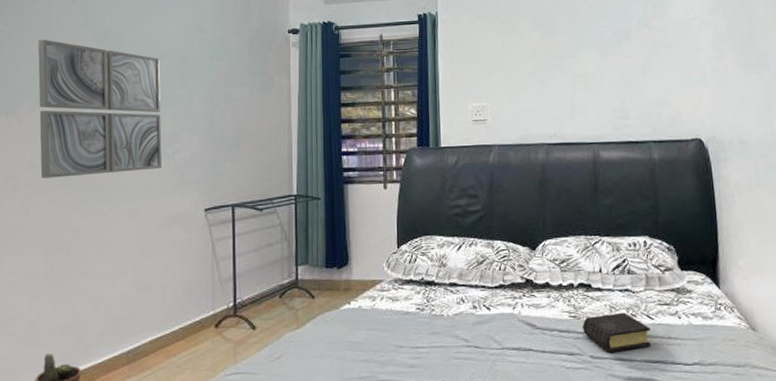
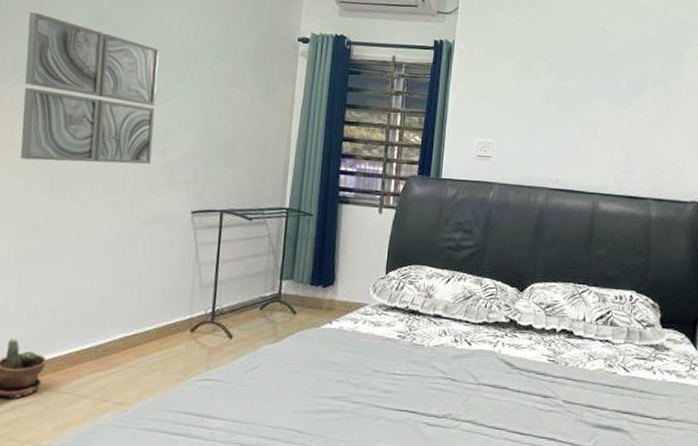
book: present [582,312,651,352] -> none [559,361,625,399]

